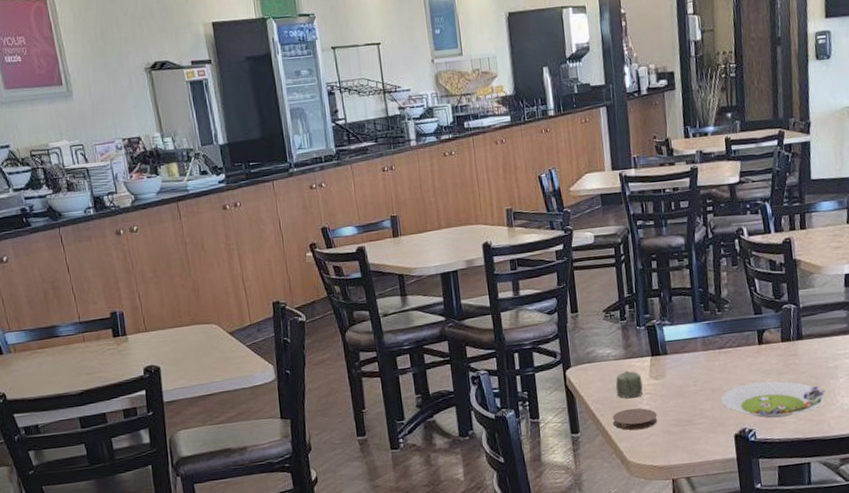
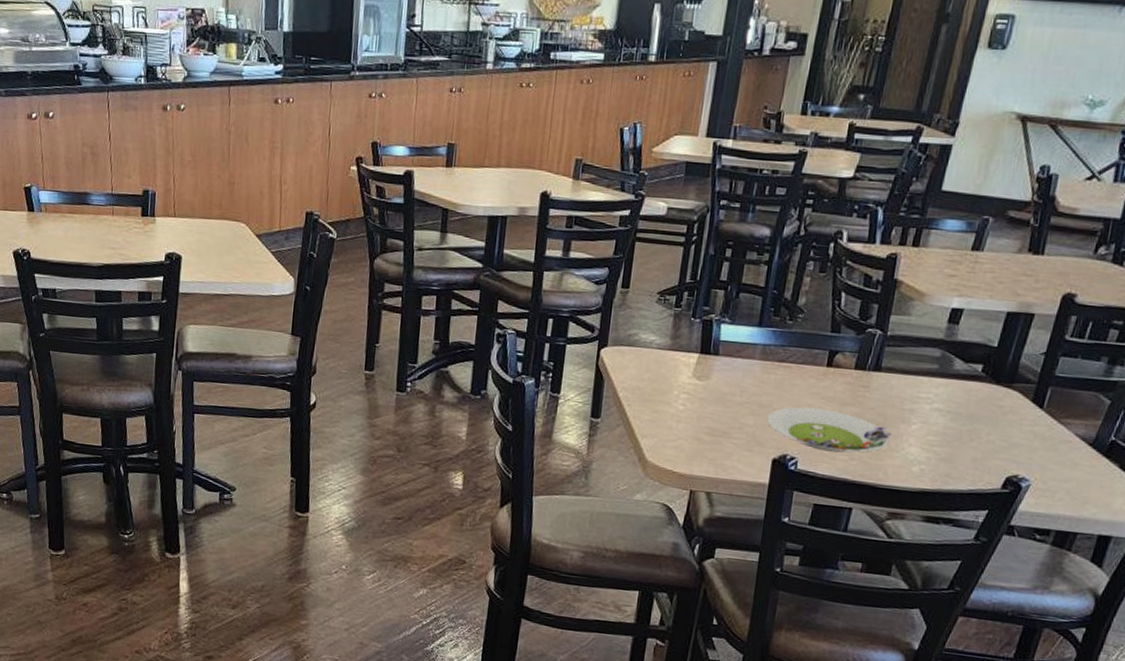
coaster: present [612,408,658,431] -> none [639,404,691,431]
cup: present [615,370,643,399] -> none [650,363,684,395]

